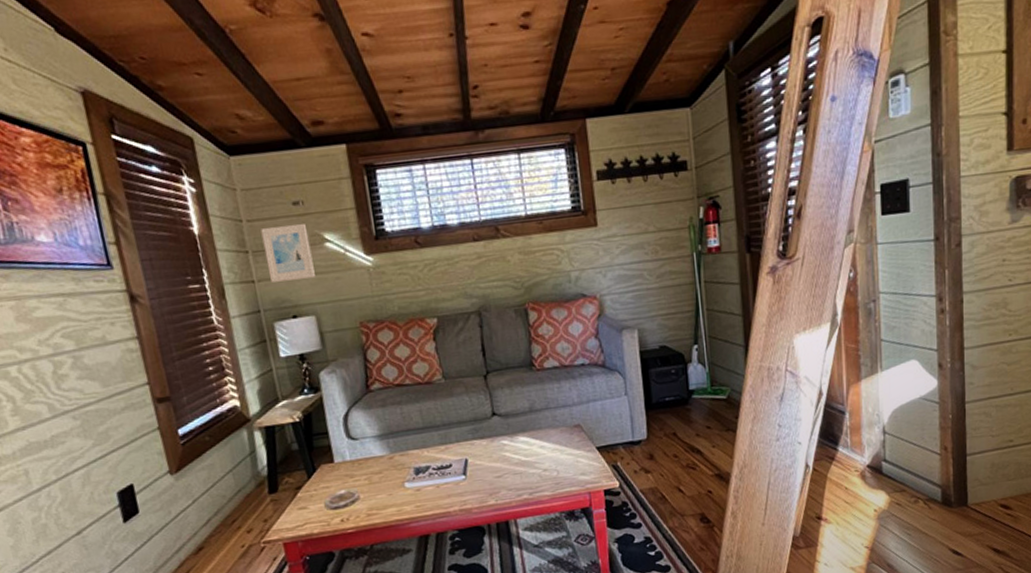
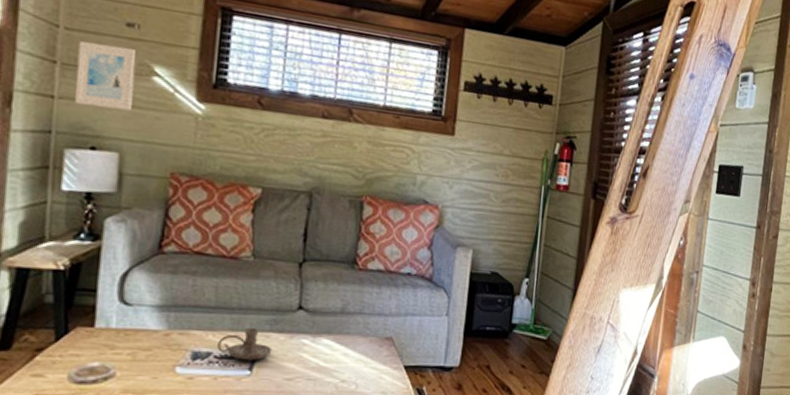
candle holder: none [432,438,479,468] -> present [217,327,273,361]

